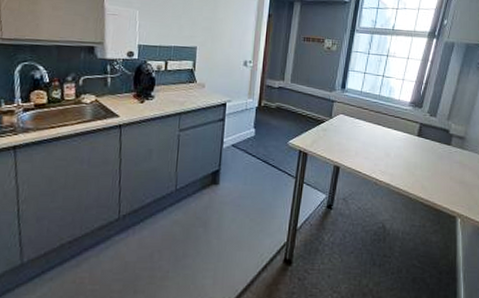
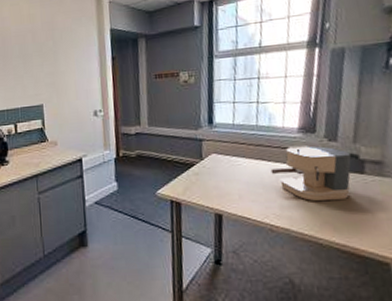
coffee maker: none [383,116,445,164] -> present [270,145,352,202]

